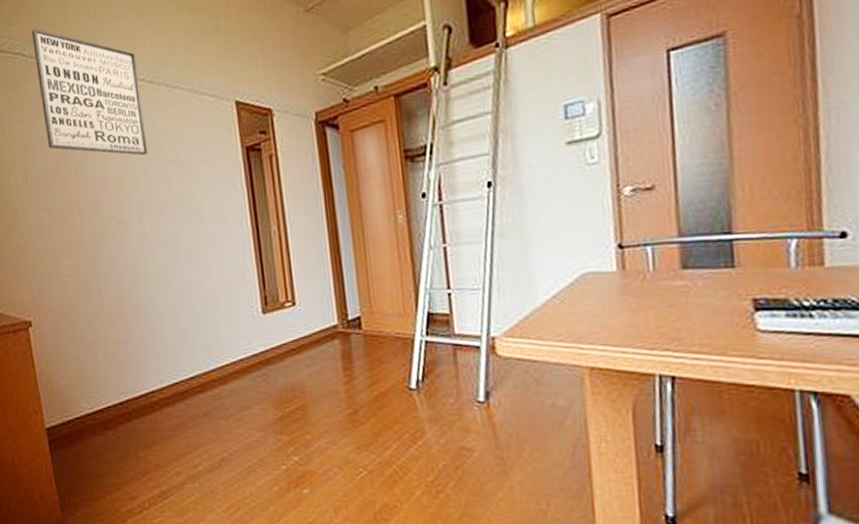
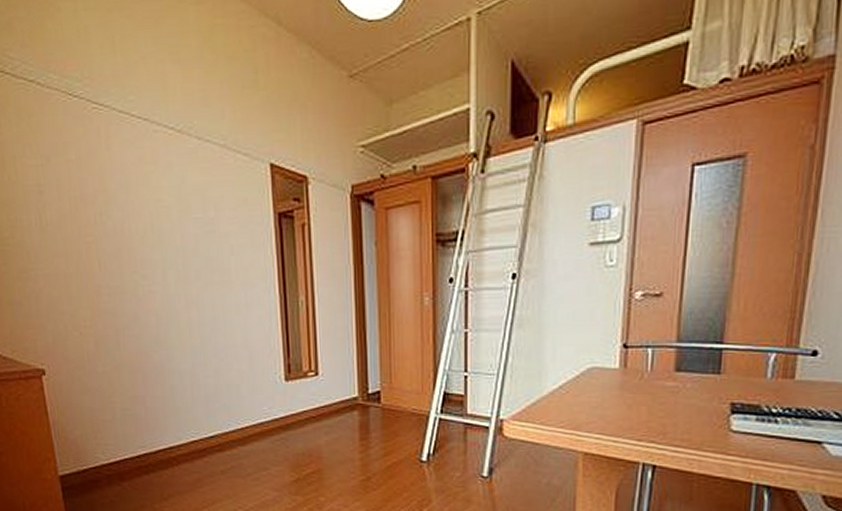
wall art: present [31,28,149,156] -> none [48,55,176,210]

